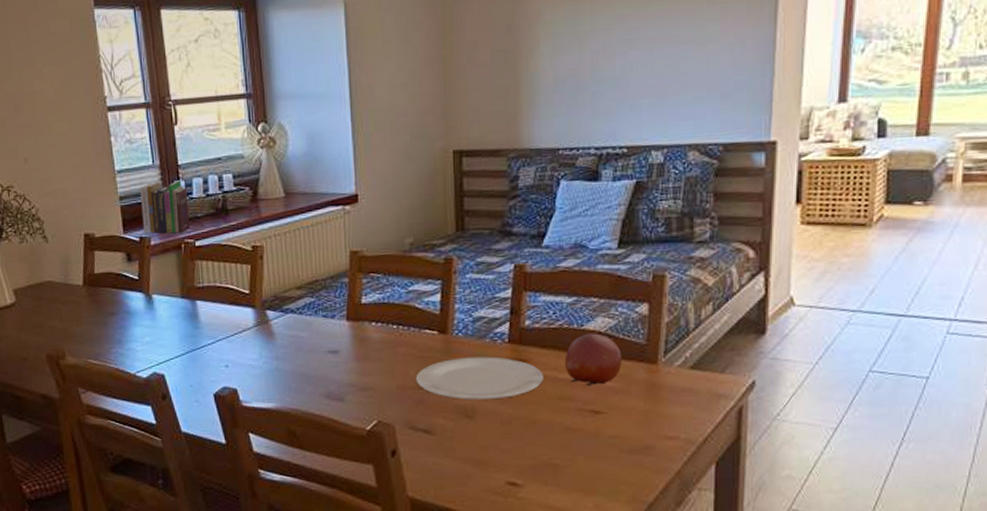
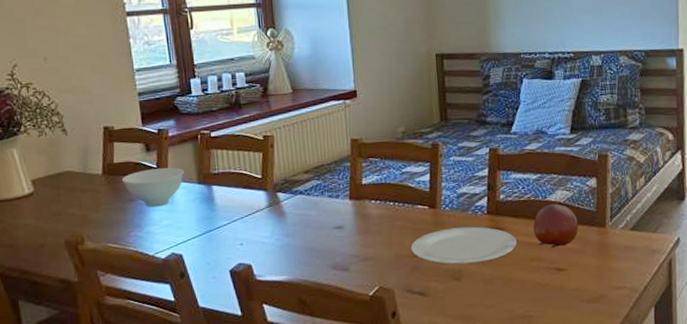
bowl: none [102,279,168,322] -> present [121,167,185,207]
books: present [140,180,190,234] -> none [158,78,206,126]

